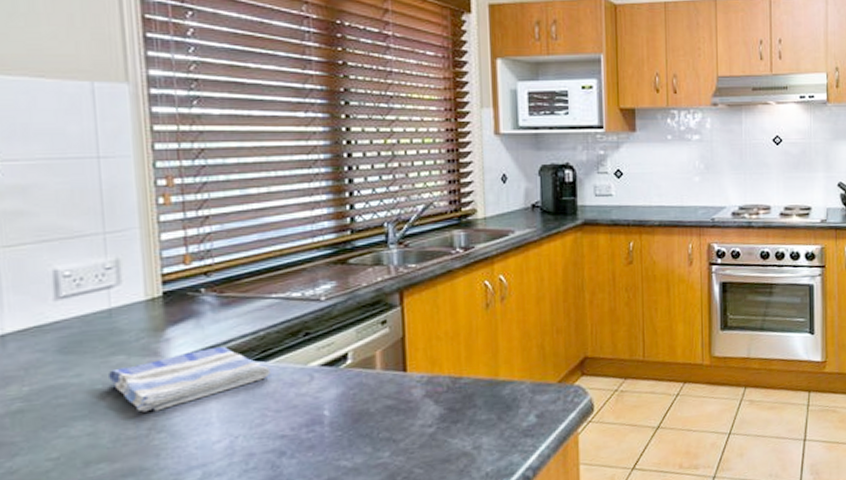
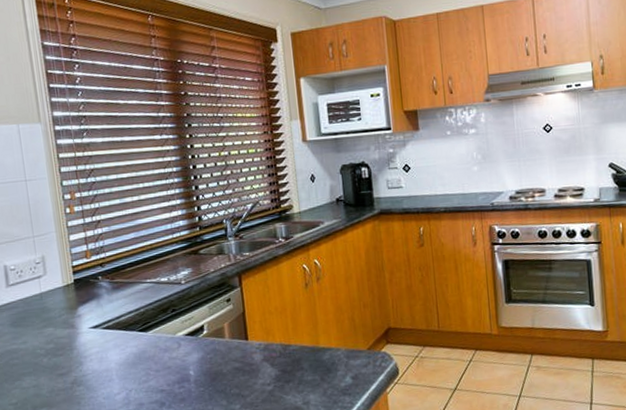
dish towel: present [109,346,271,412] -> none [43,320,150,371]

